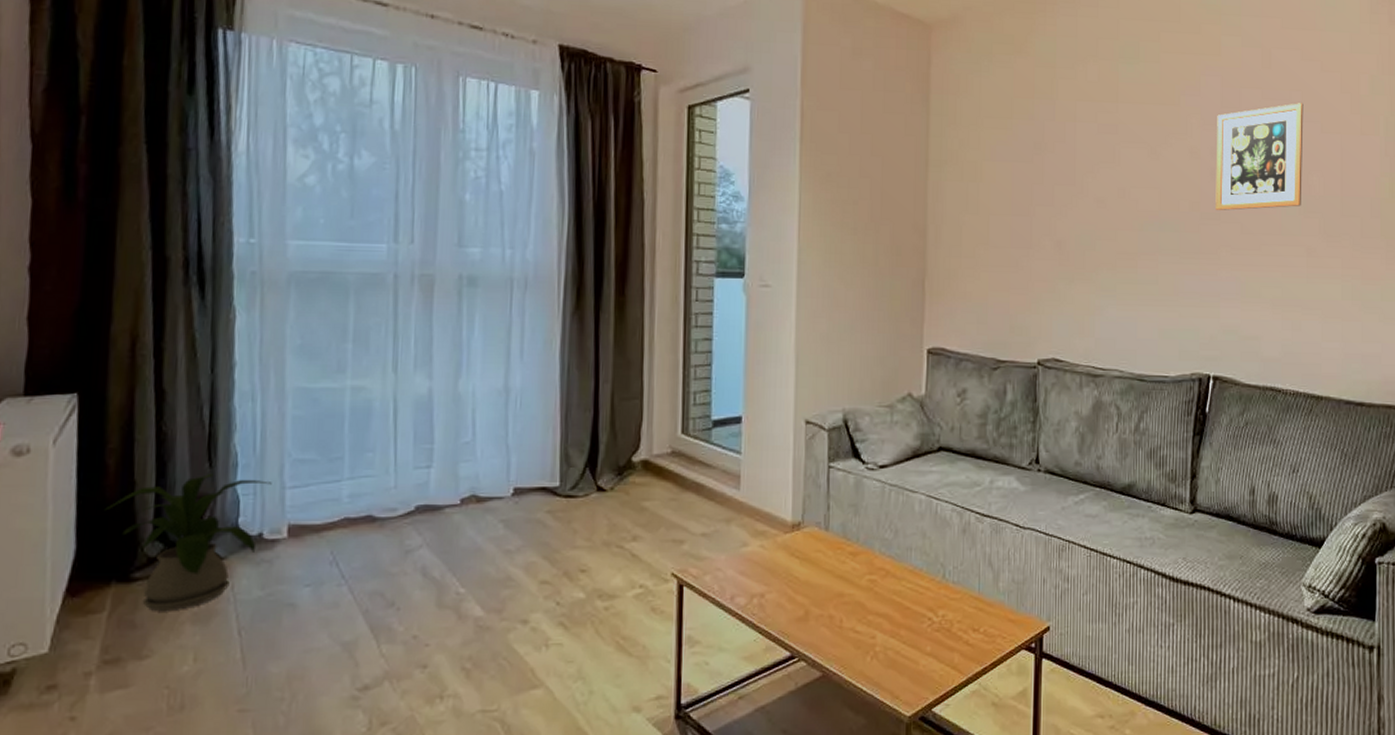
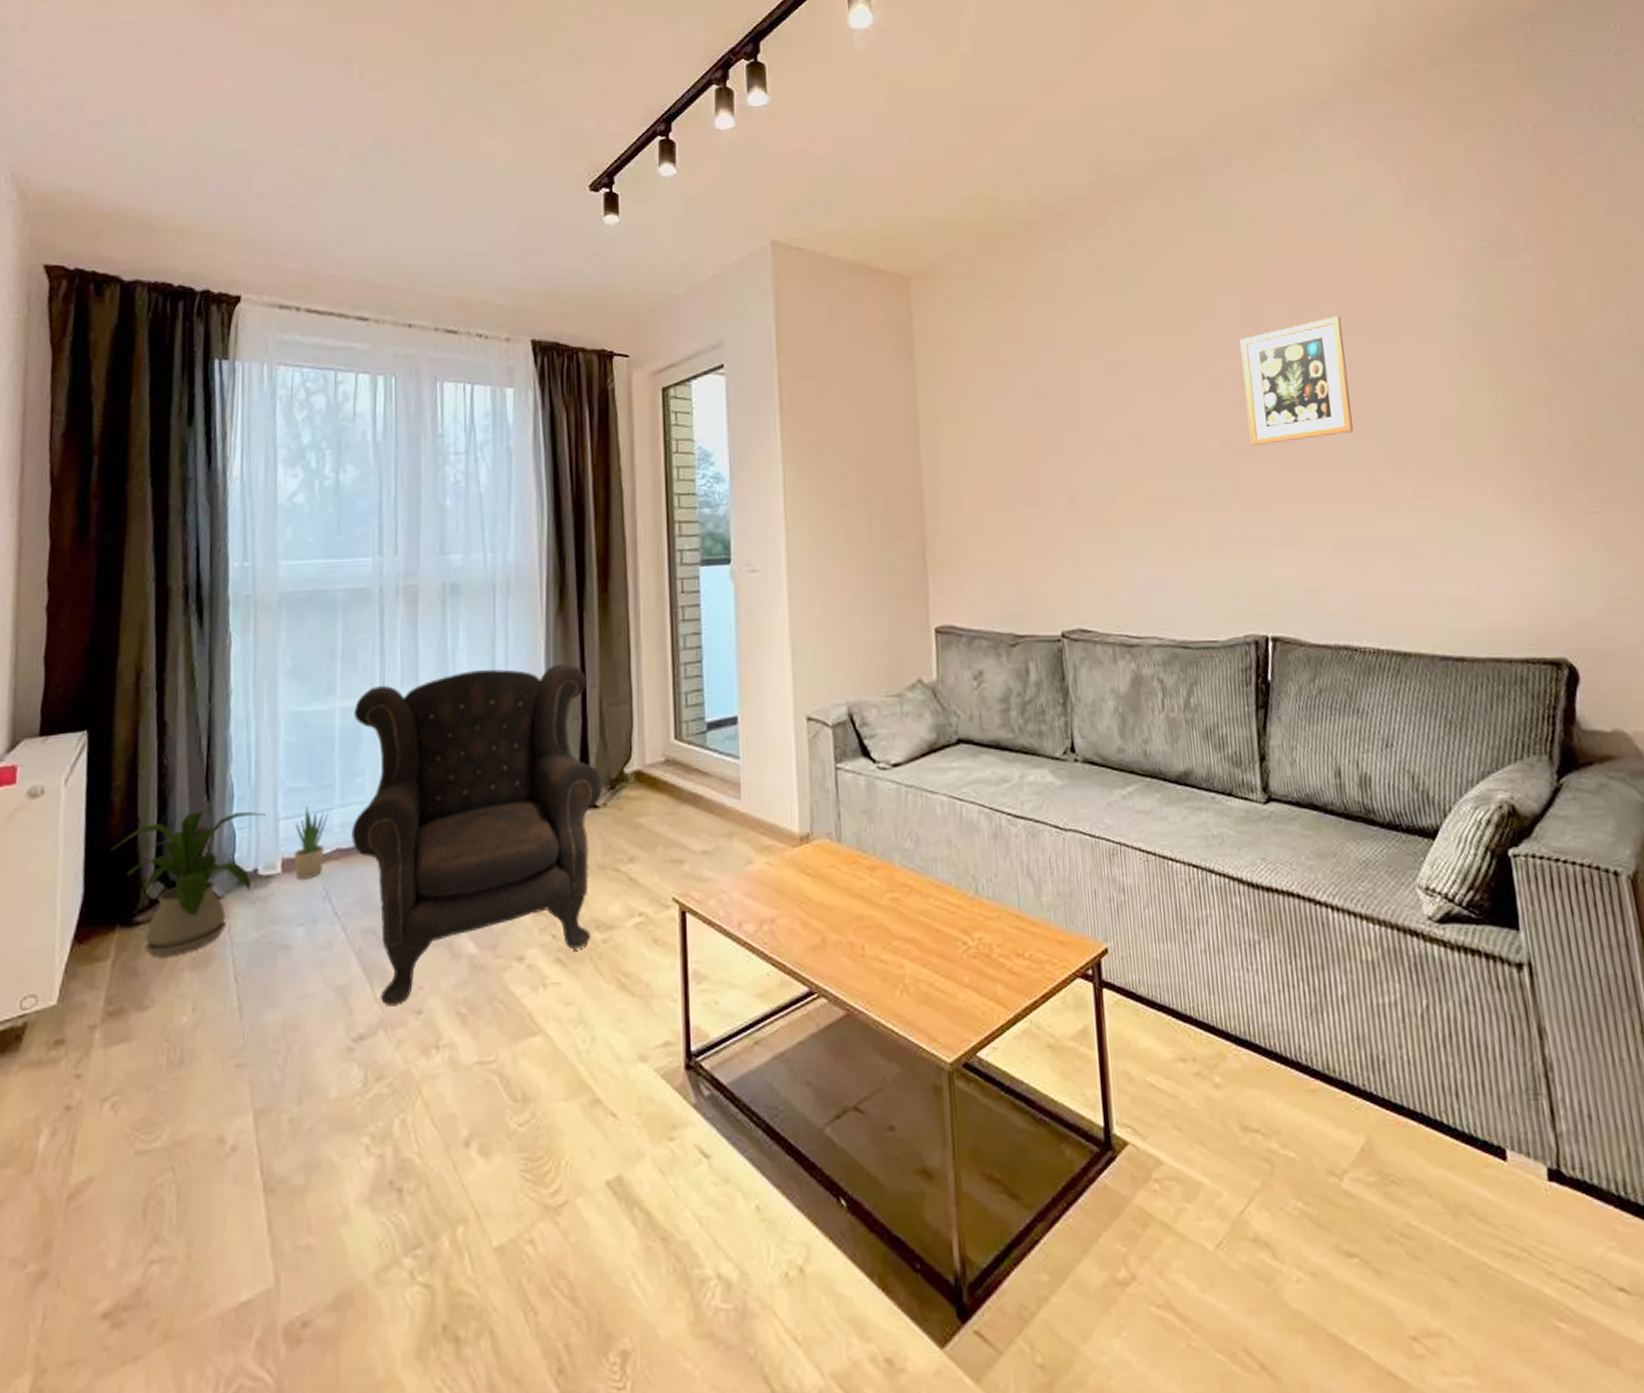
potted plant: none [300,477,338,544] -> present [293,806,329,879]
armchair: none [360,358,611,660] -> present [351,663,602,1005]

